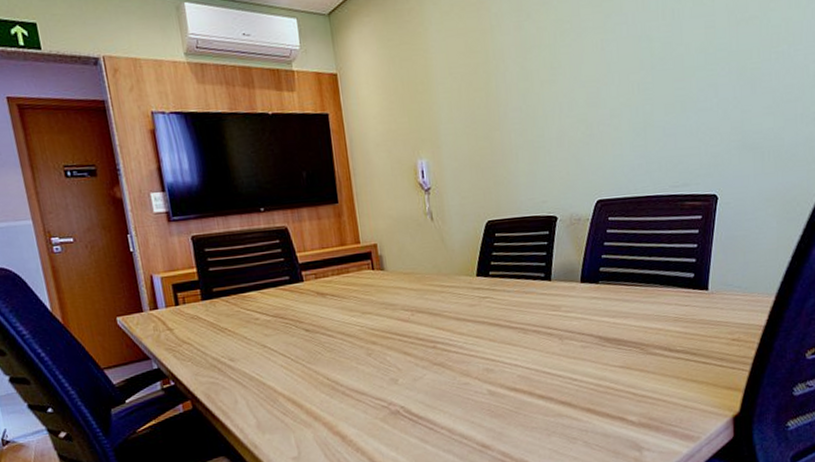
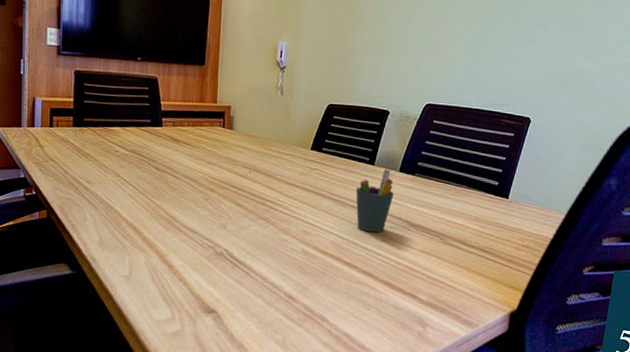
pen holder: none [535,282,579,357] -> present [355,169,394,232]

